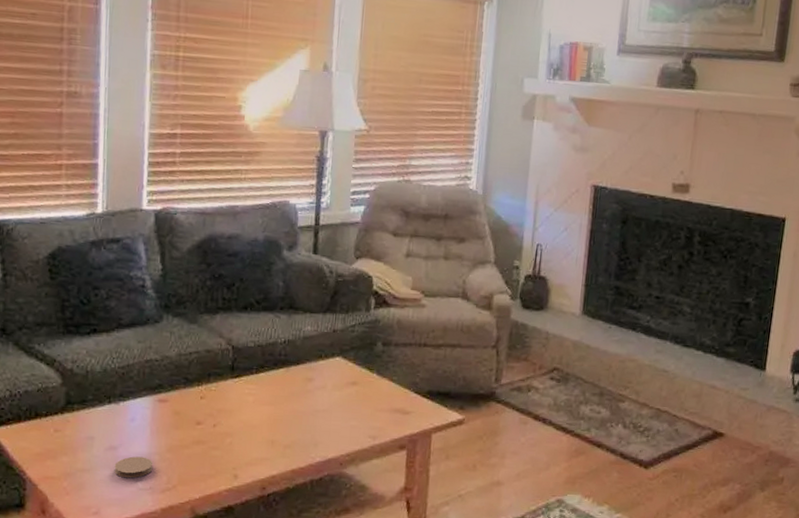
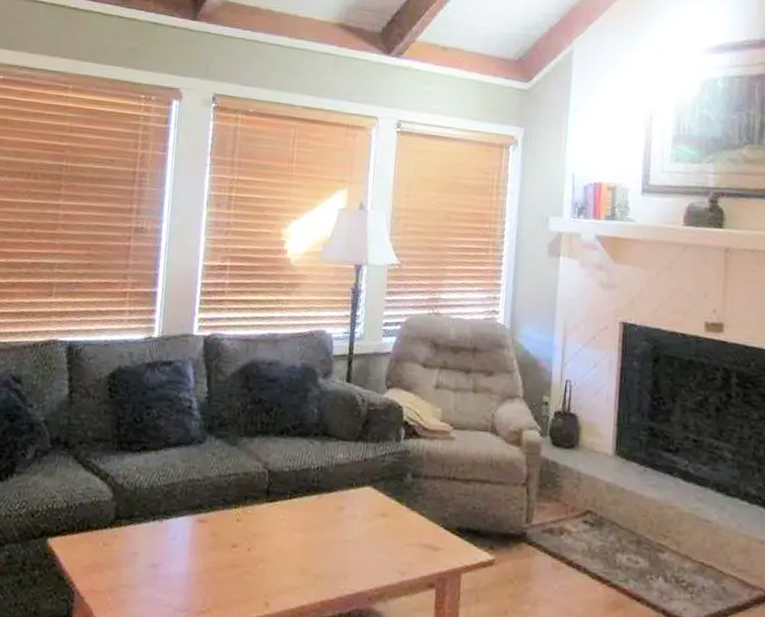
coaster: present [114,456,153,479] -> none [154,575,191,598]

